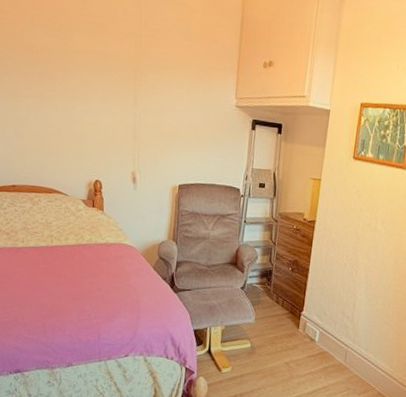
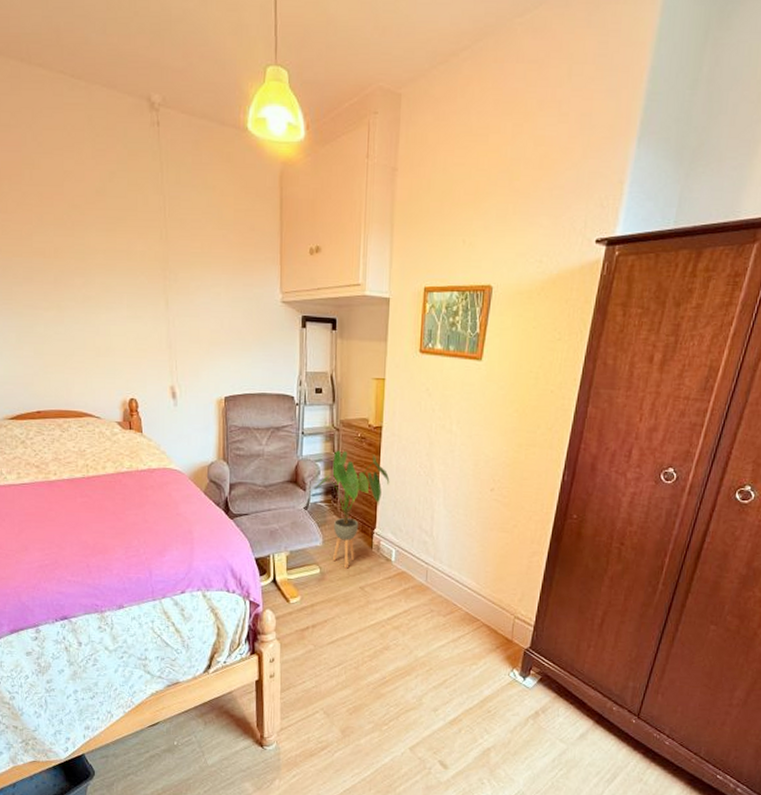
house plant: none [252,239,319,345] -> present [315,450,390,569]

